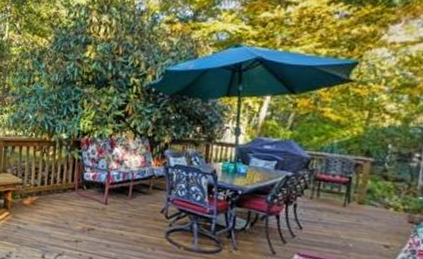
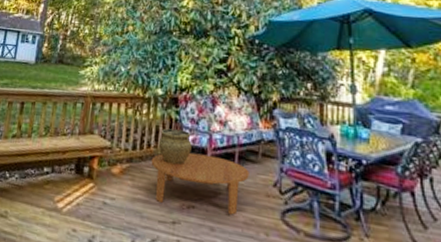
coffee table: none [57,186,141,235] -> present [151,152,249,215]
clay pot: none [63,167,92,197] -> present [158,128,192,165]

